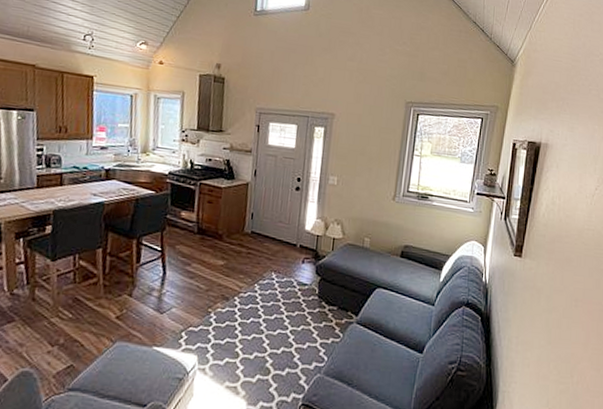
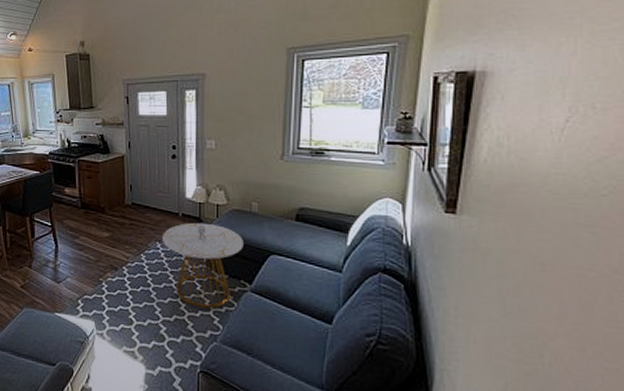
side table: none [278,254,354,340] -> present [162,222,243,309]

